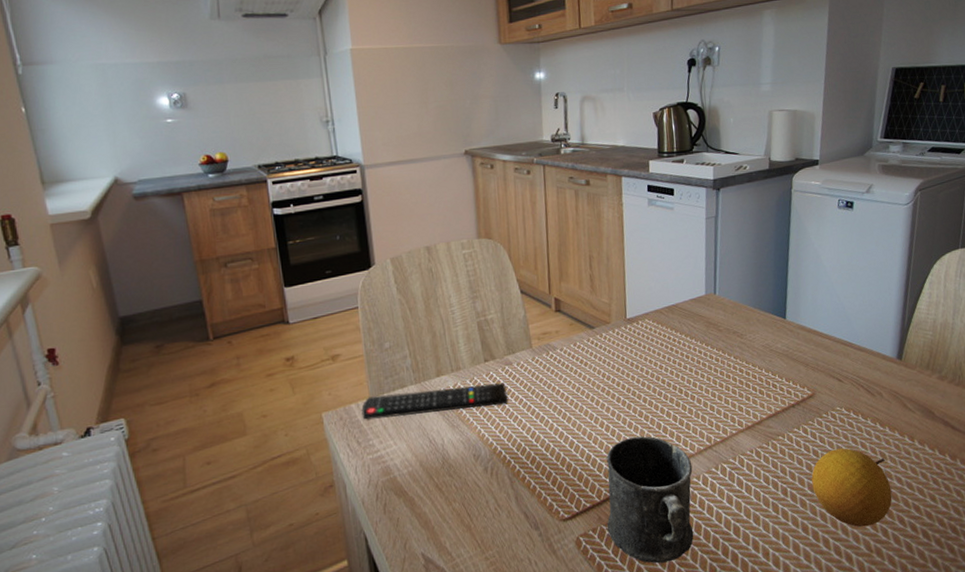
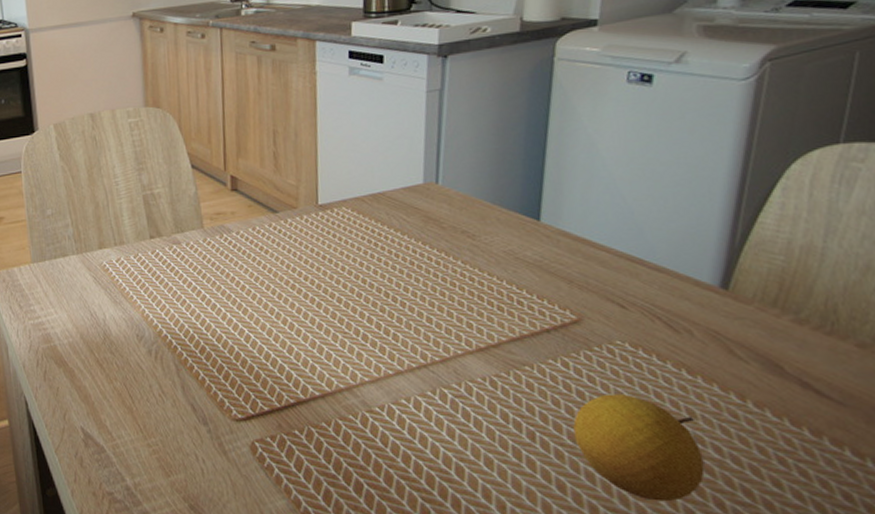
remote control: present [361,383,508,420] -> none [23,262,176,286]
mug: present [606,436,694,564] -> none [288,341,401,491]

